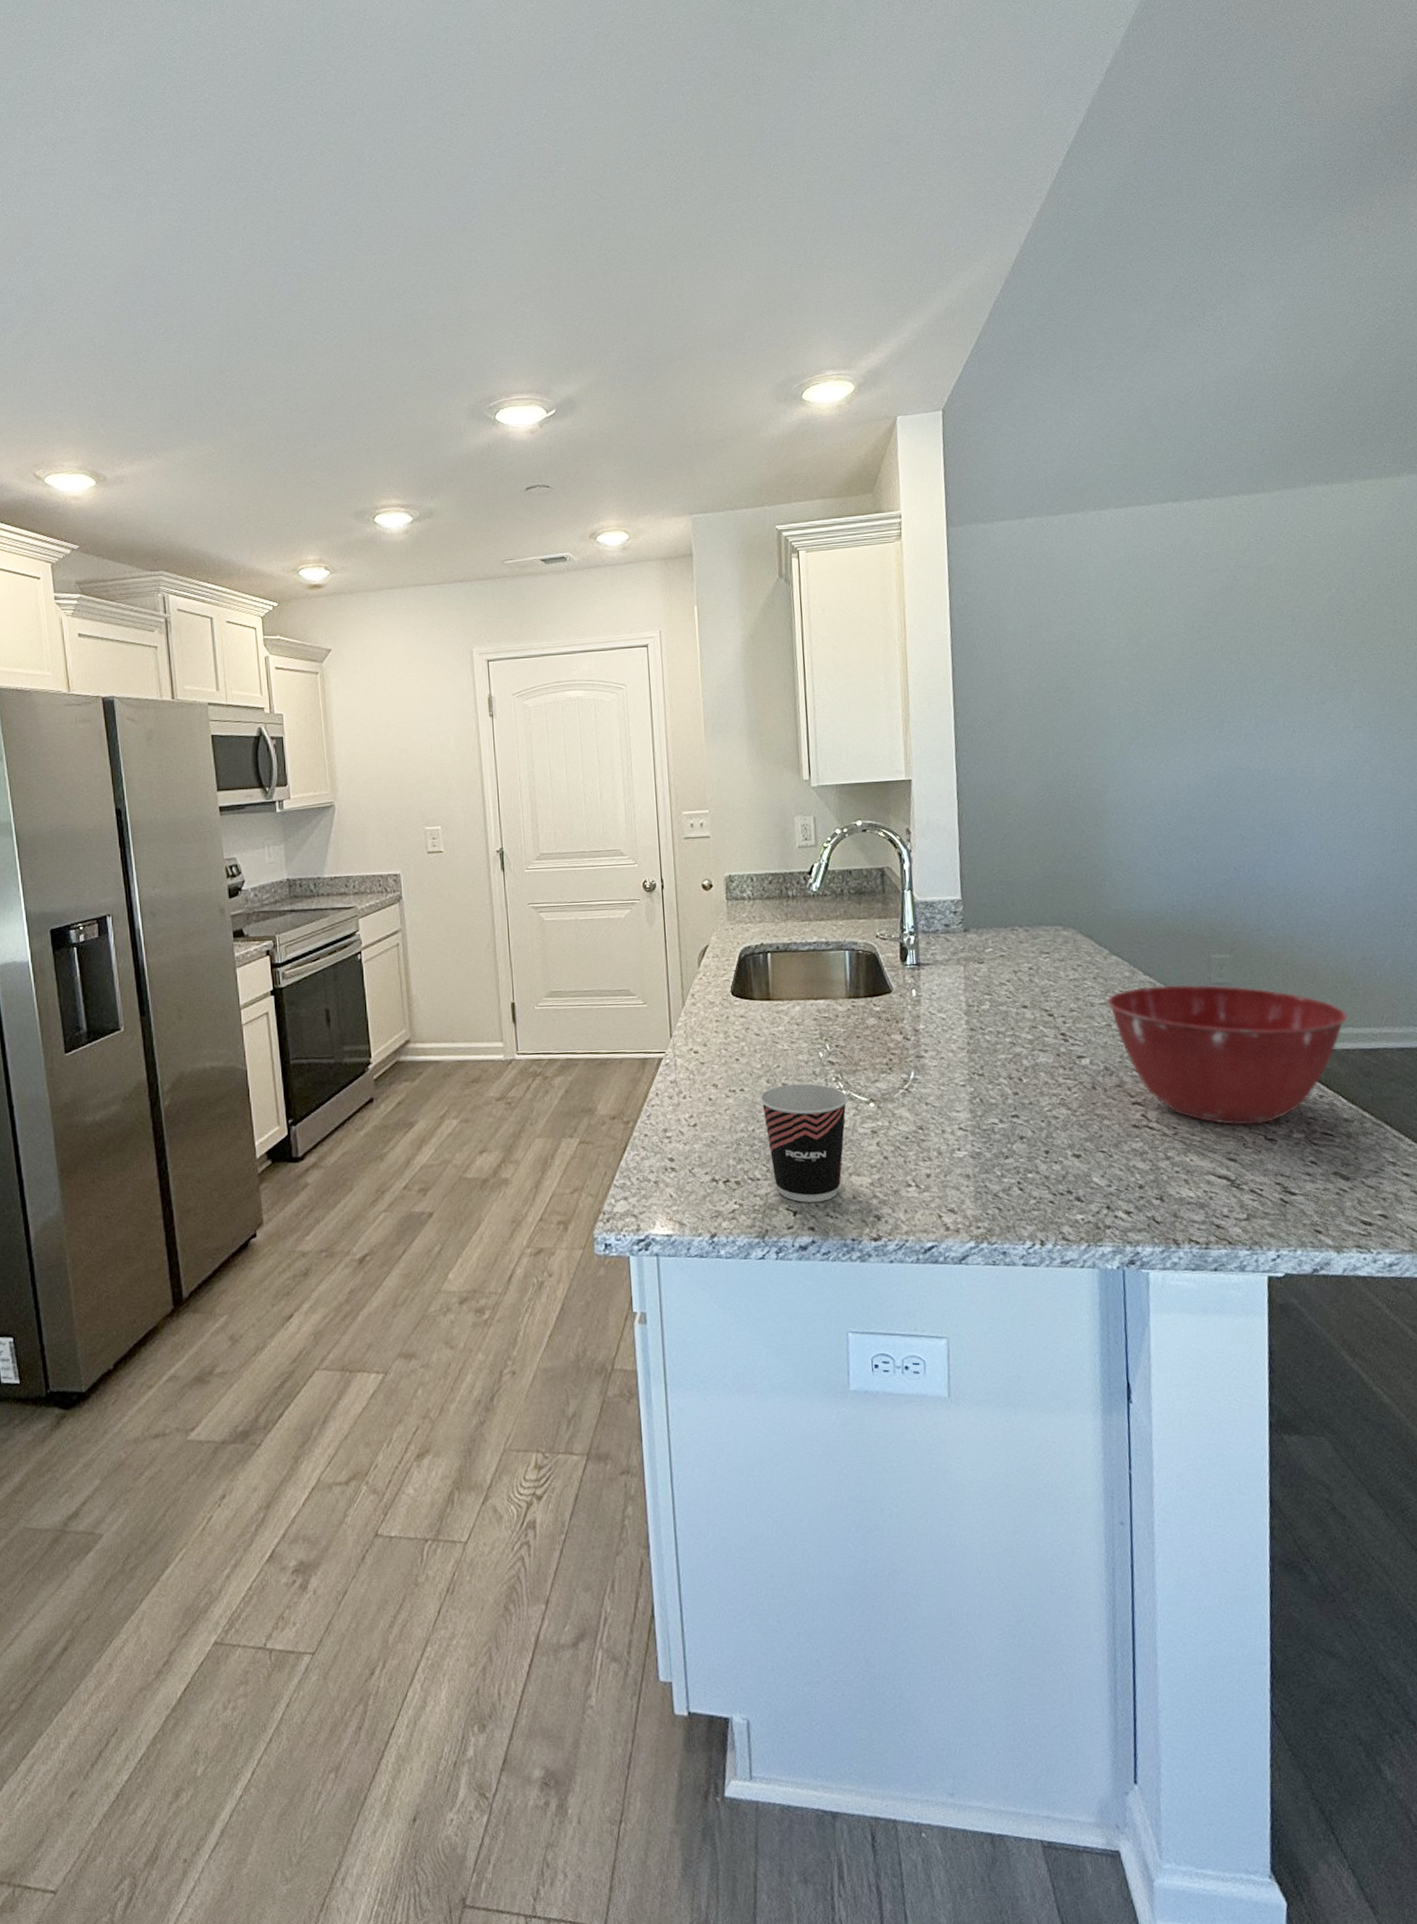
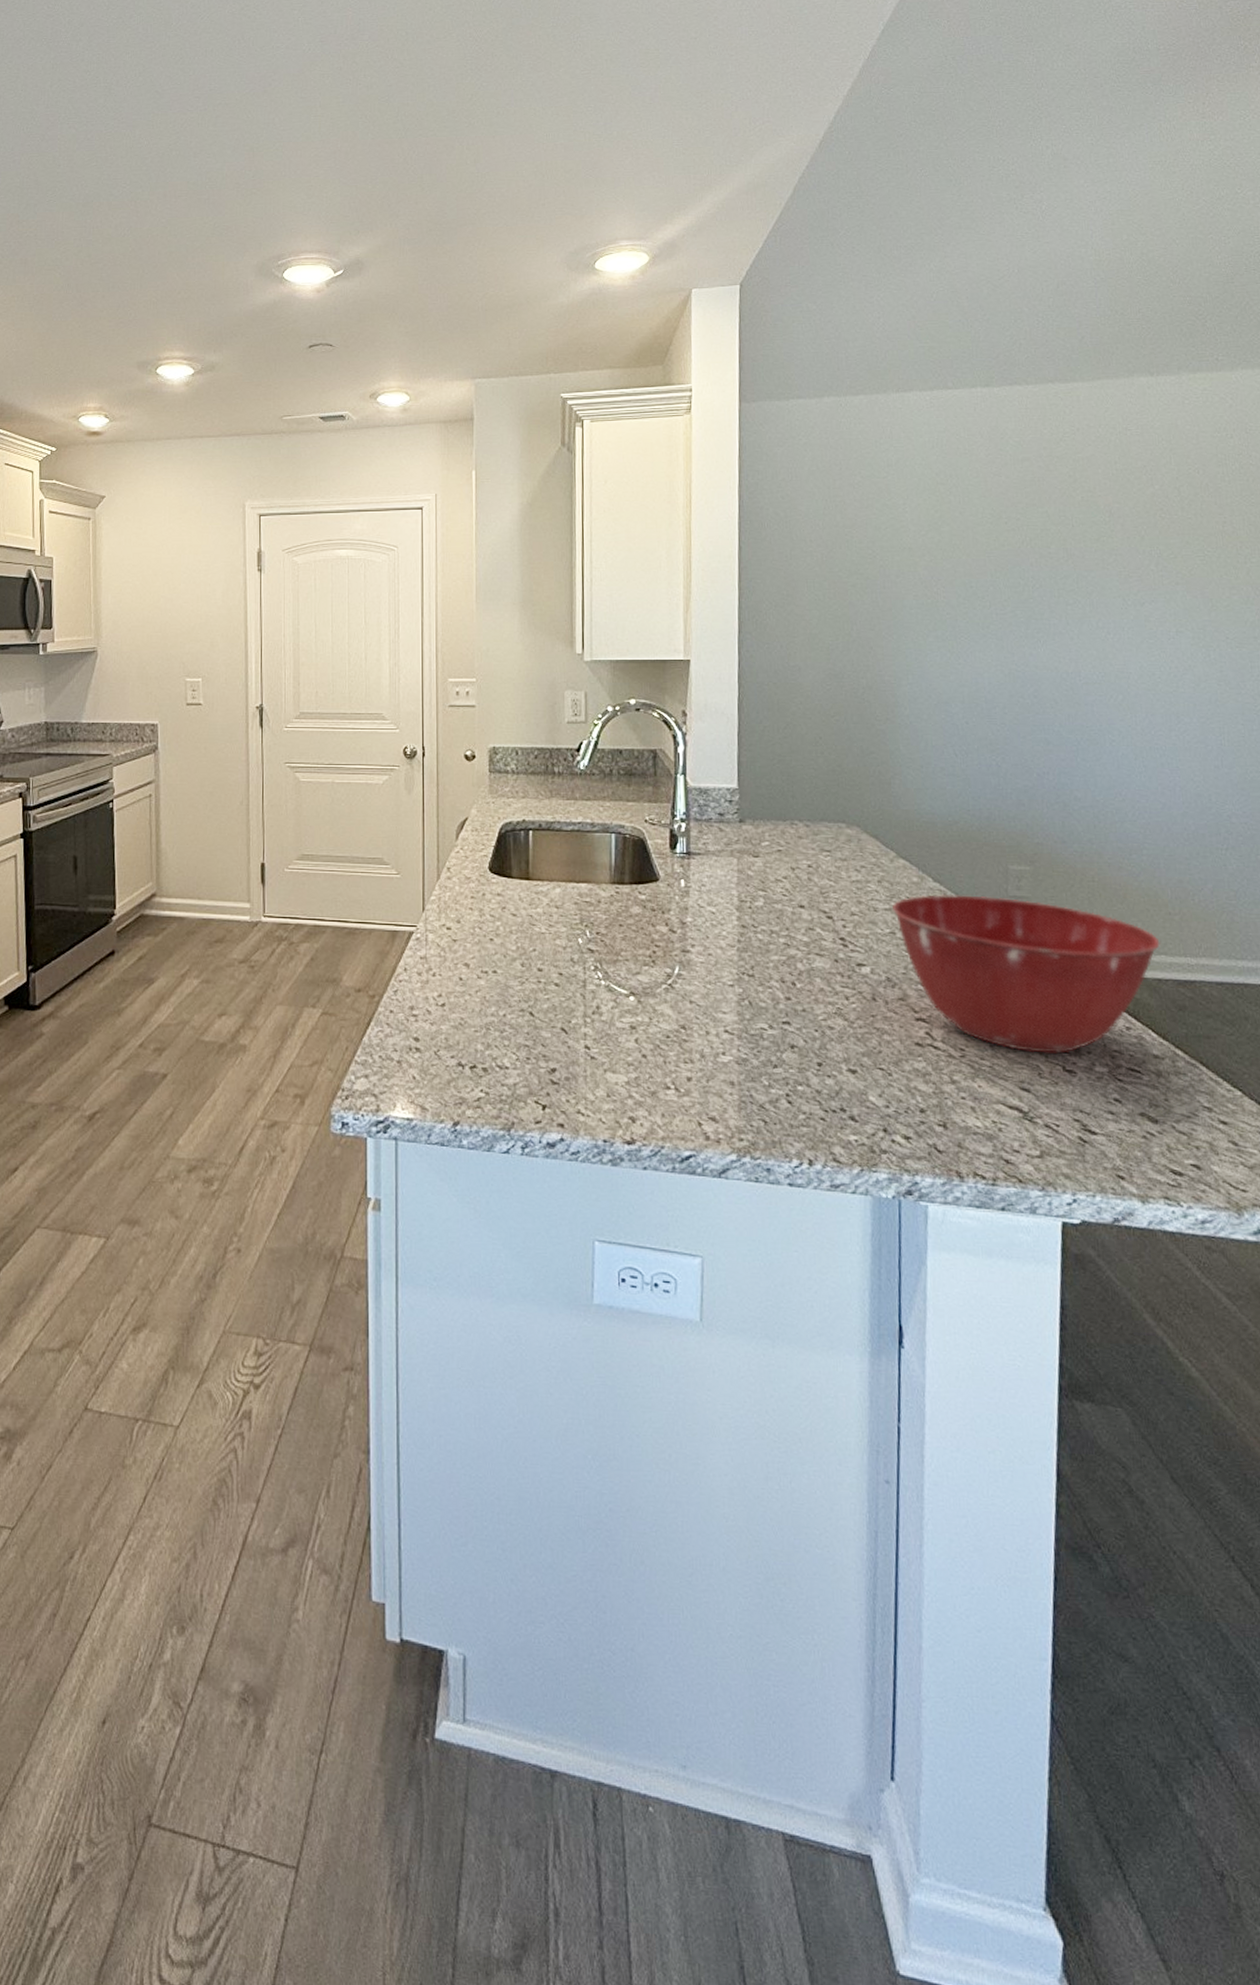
cup: present [760,1083,848,1203] -> none [513,970,606,1097]

